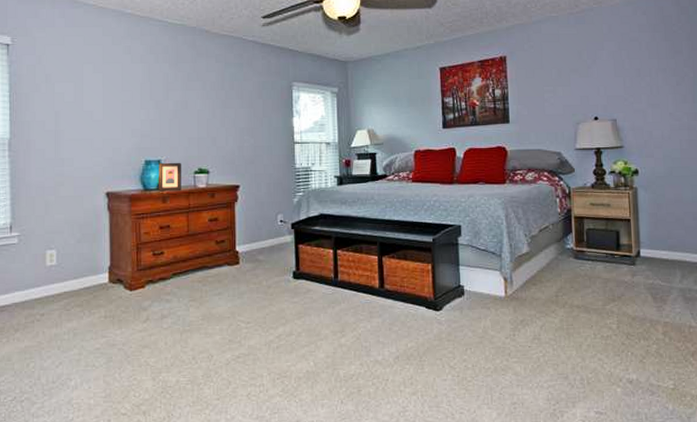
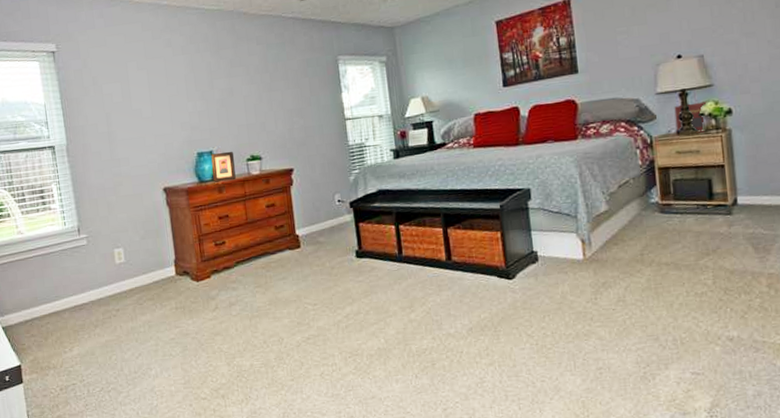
book: none [590,161,619,188] -> present [674,101,708,133]

